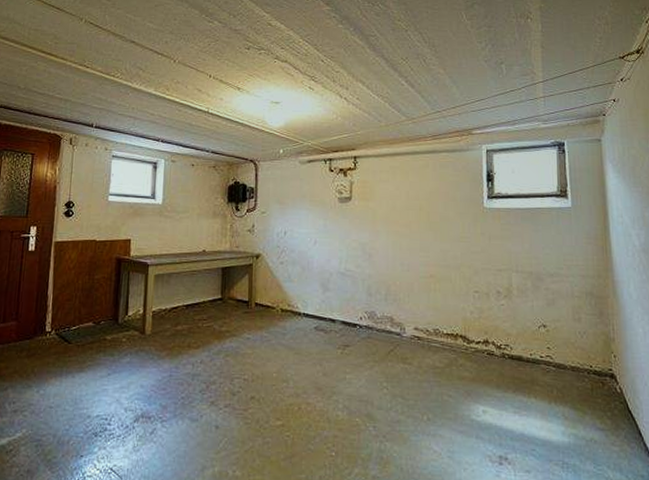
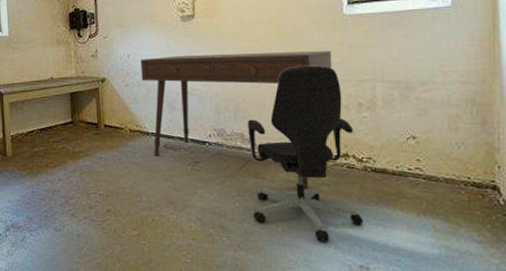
desk: none [296,236,474,374] -> present [140,51,332,188]
office chair: none [396,253,502,431] -> present [247,66,364,242]

